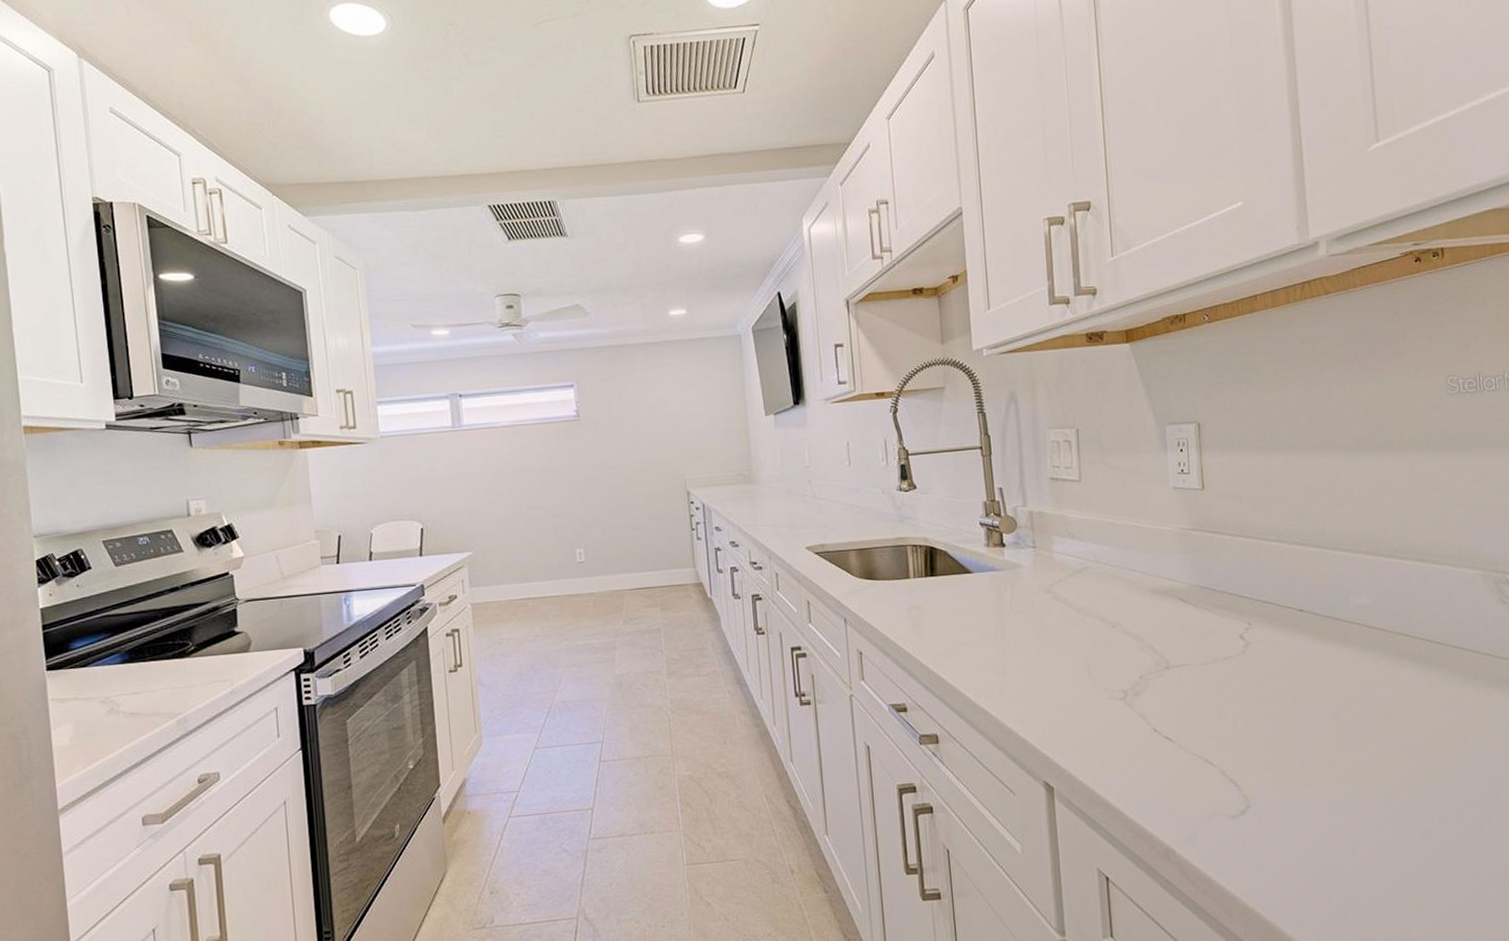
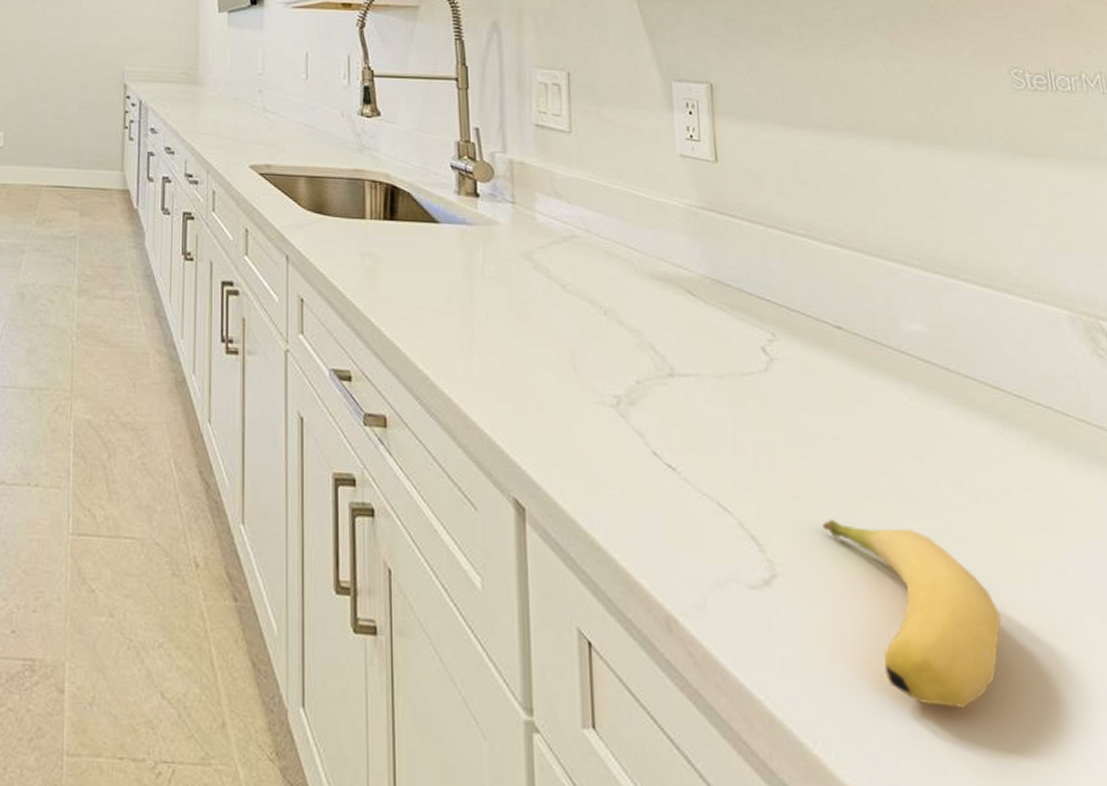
banana: none [1286,755,1419,880] -> present [822,519,1001,708]

